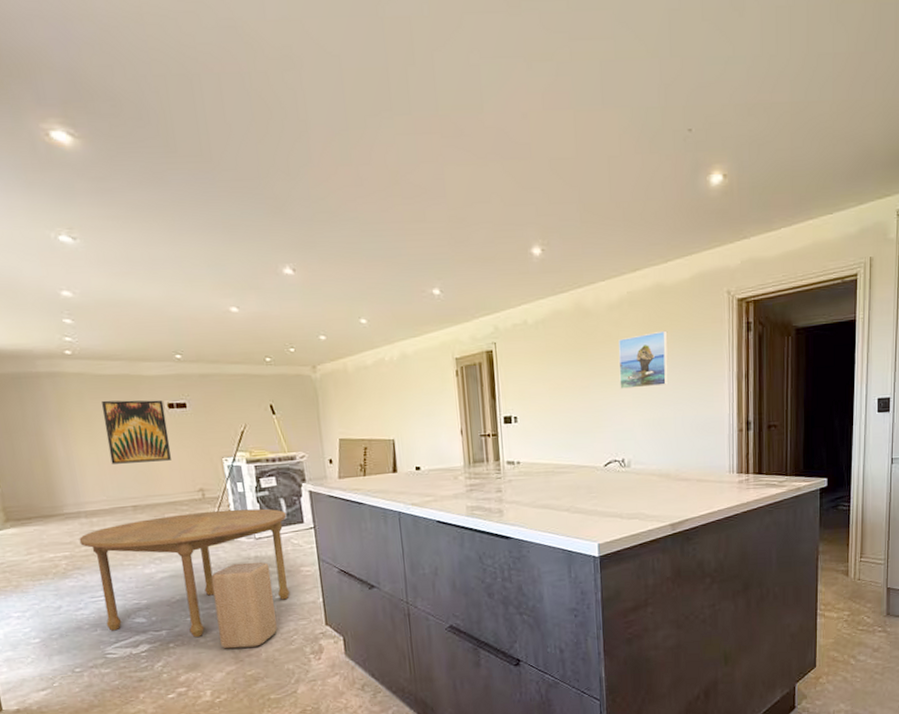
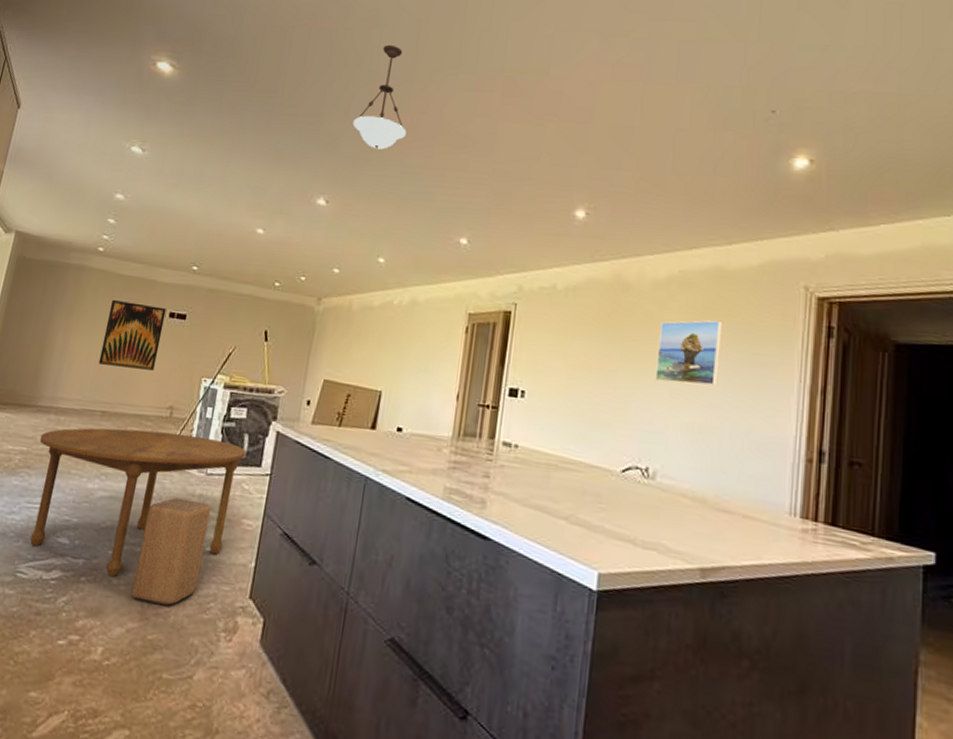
pendant light: none [297,88,356,209] -> present [353,44,407,150]

